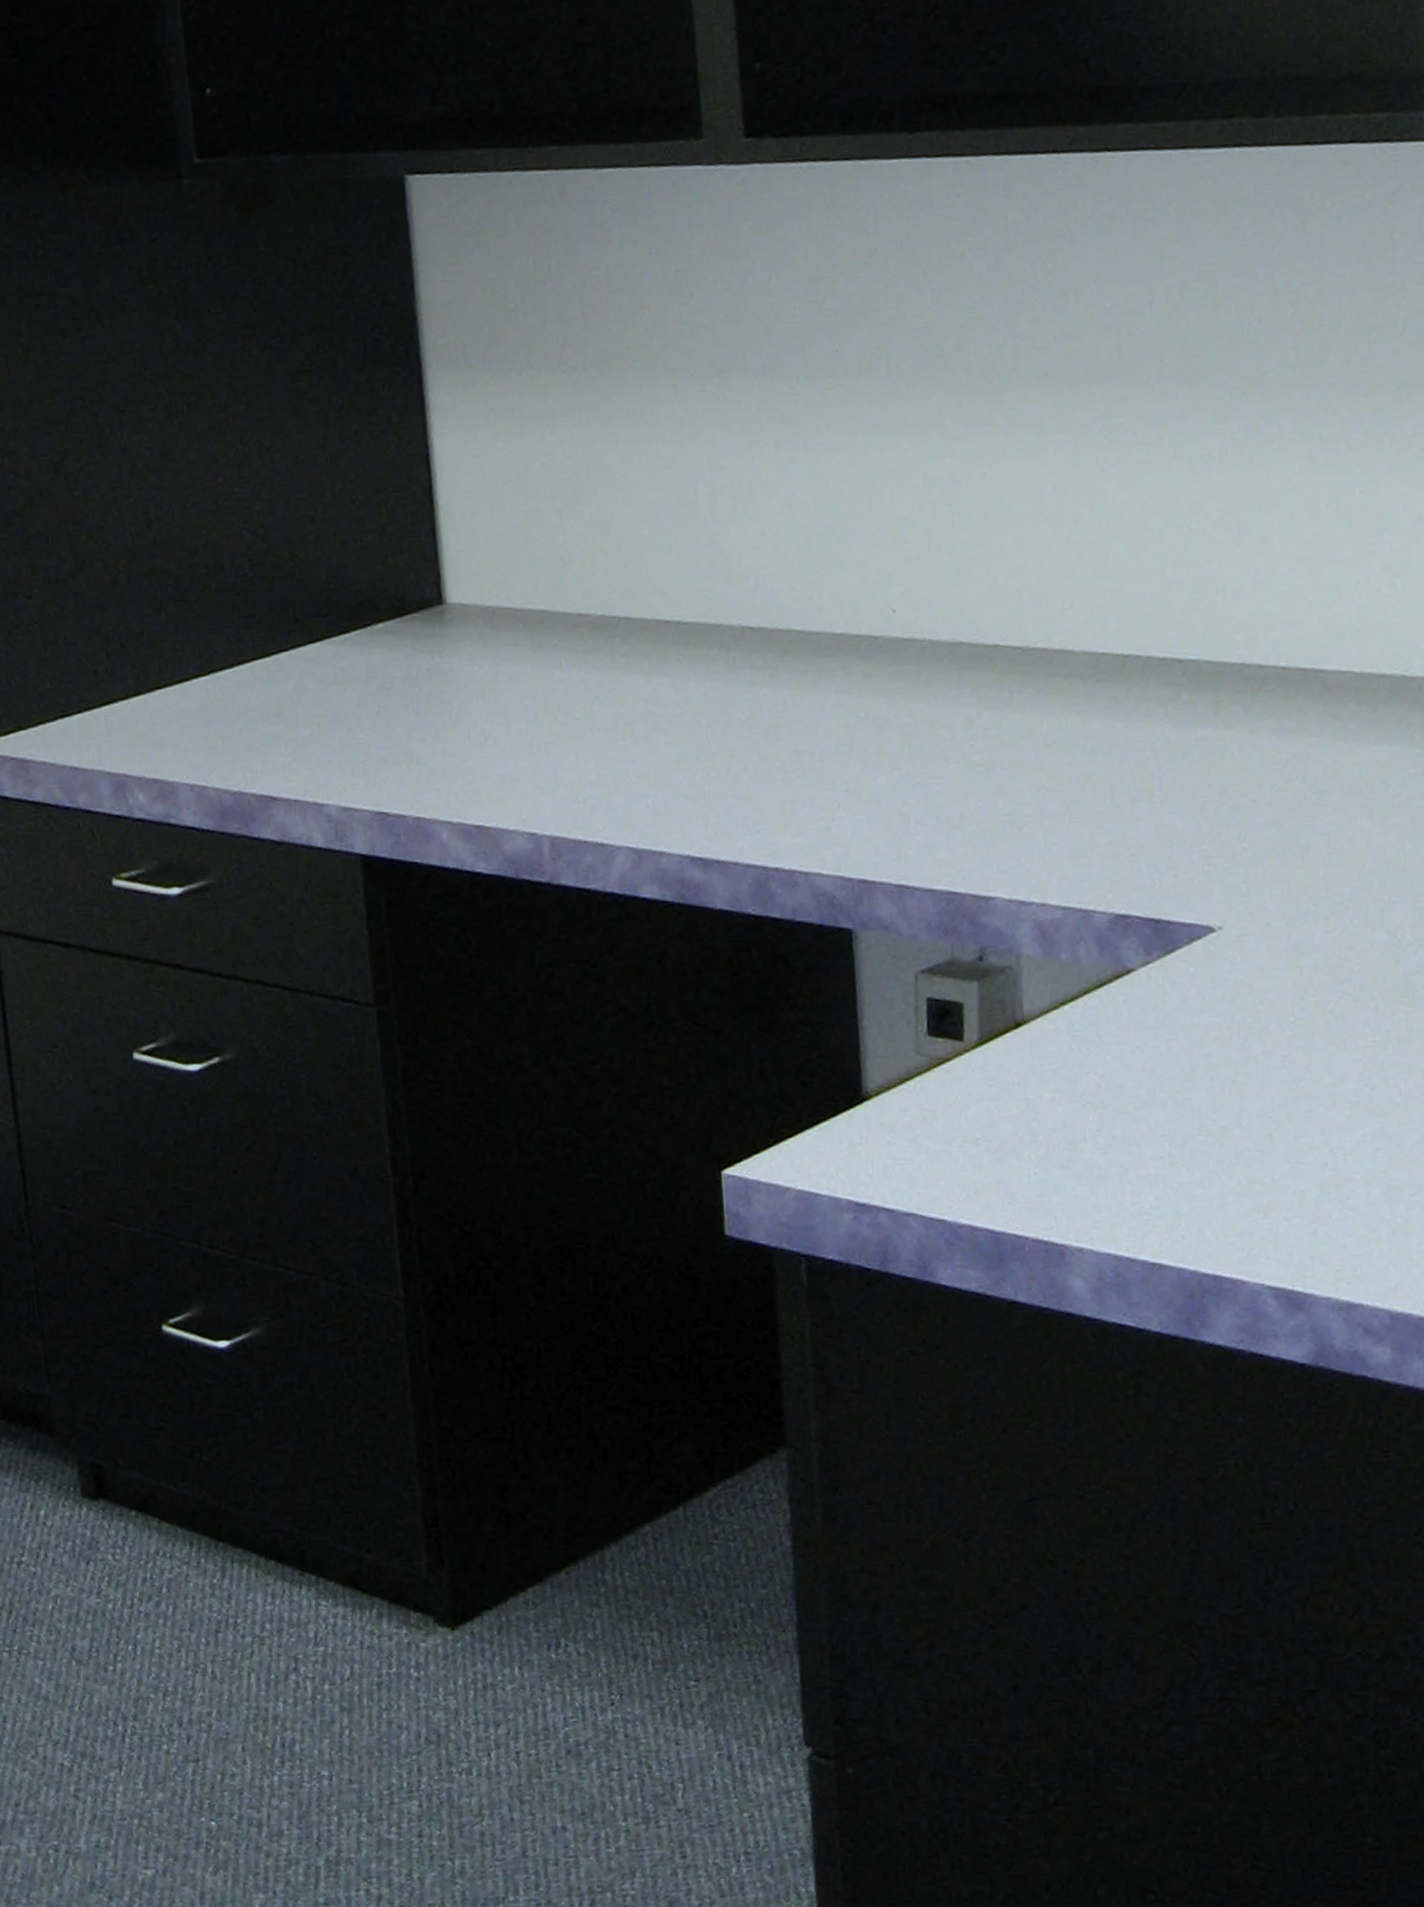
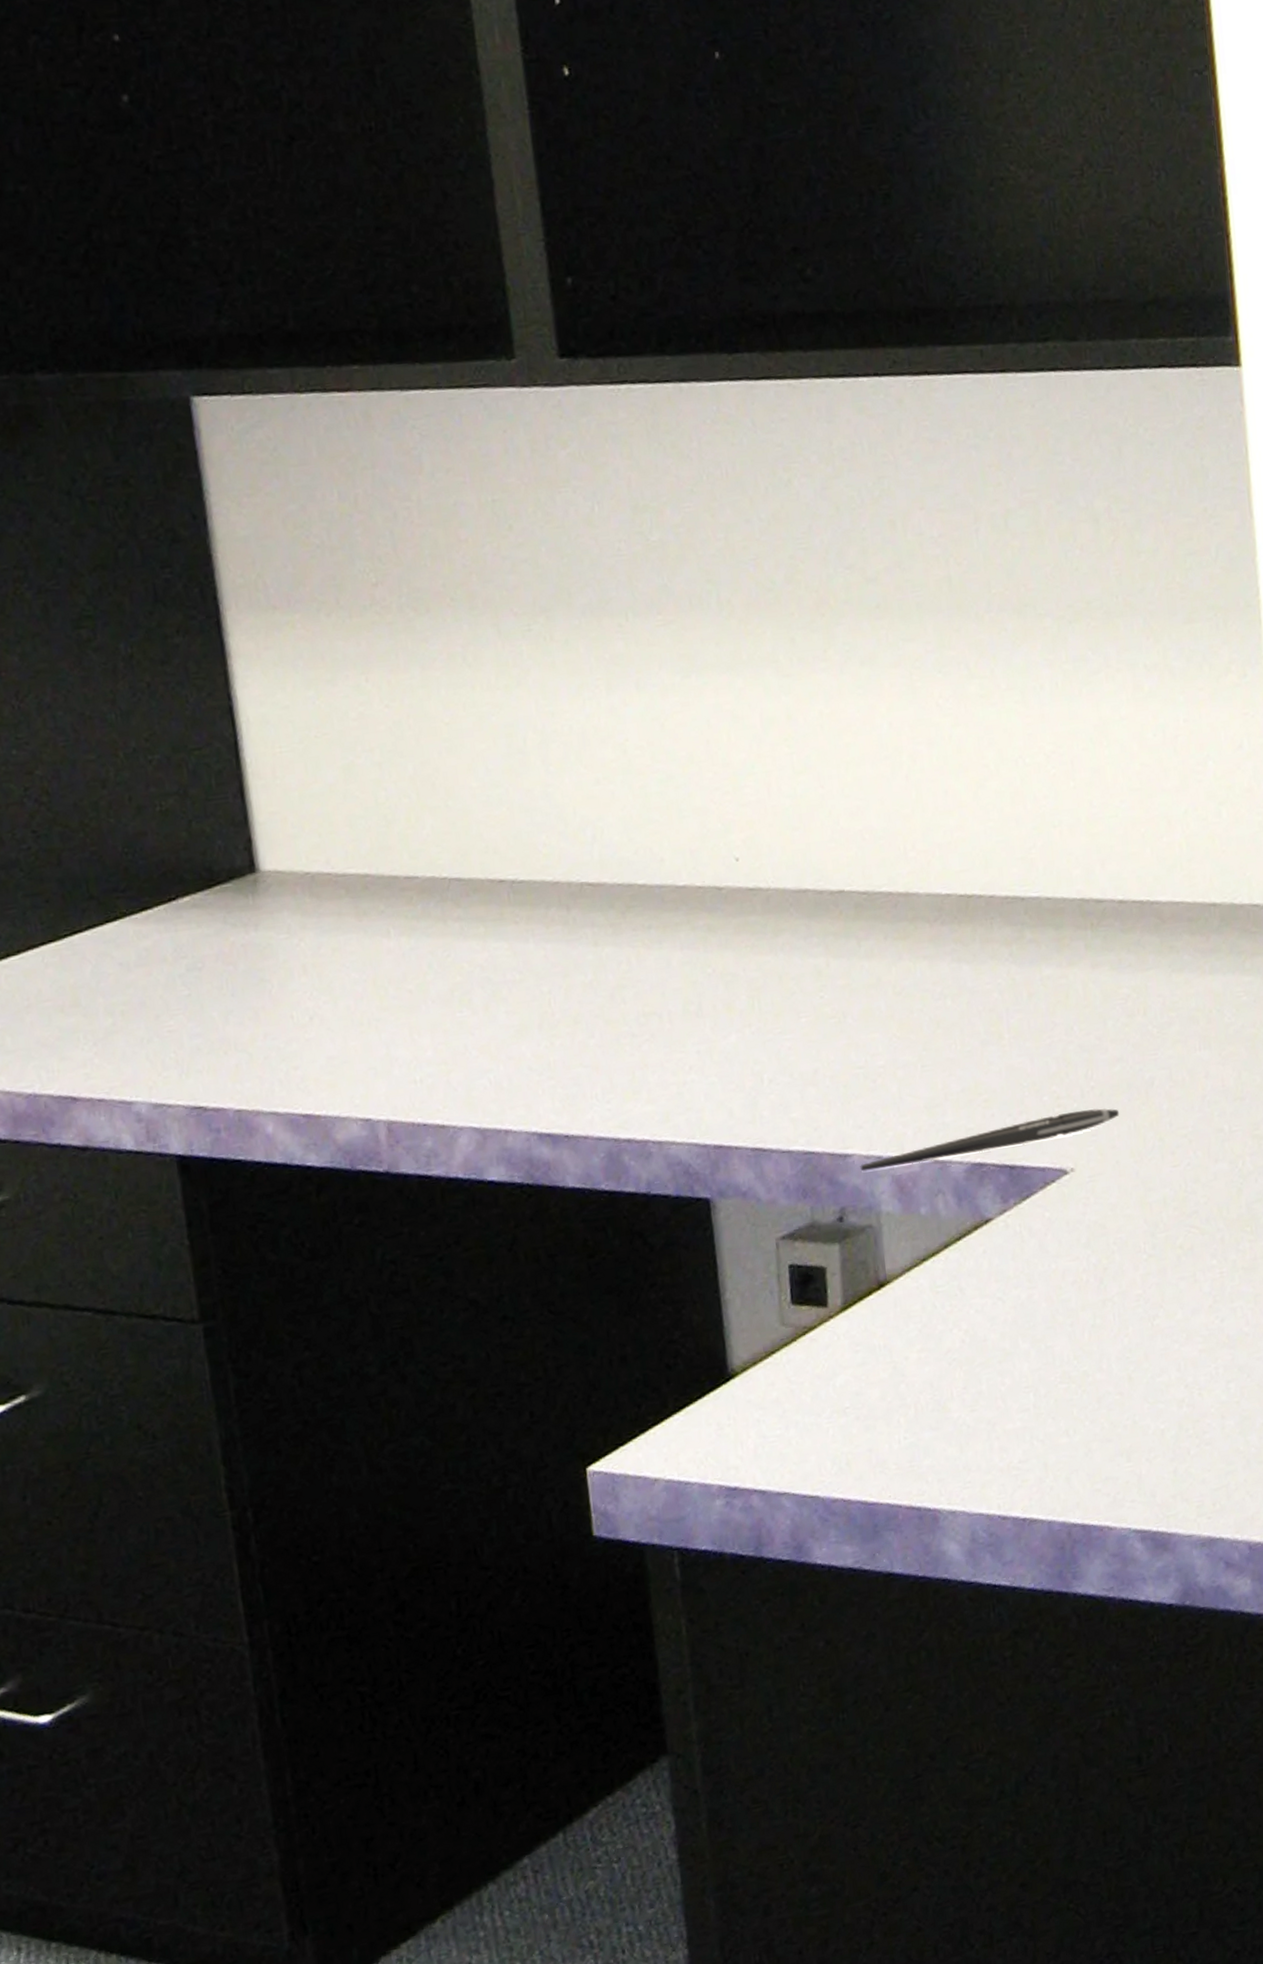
pen: none [1002,870,1273,915] -> present [860,1108,1120,1172]

